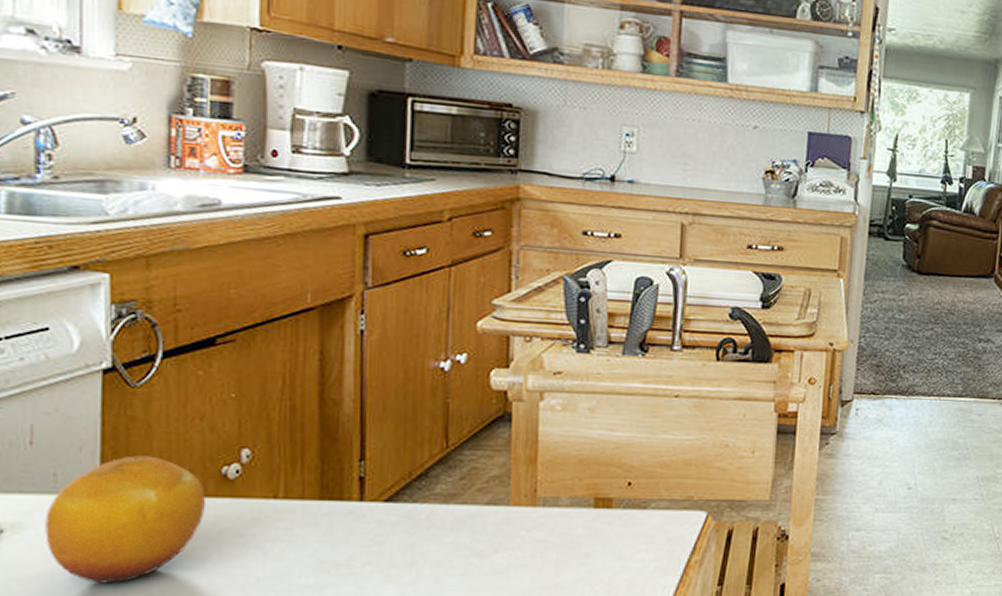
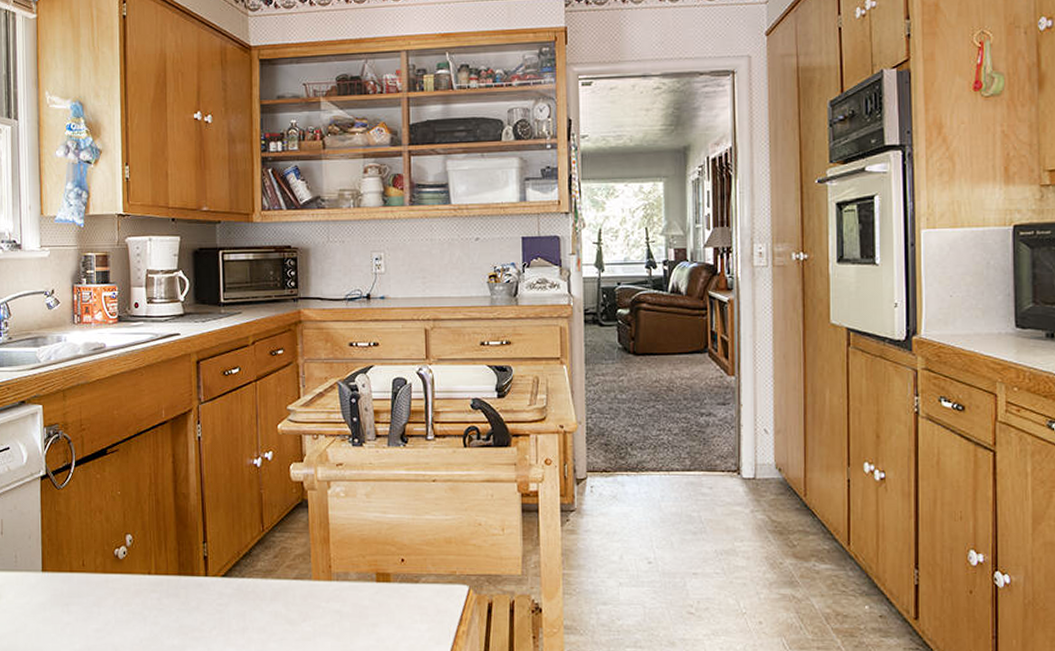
fruit: present [45,455,205,583] -> none [11,541,105,641]

